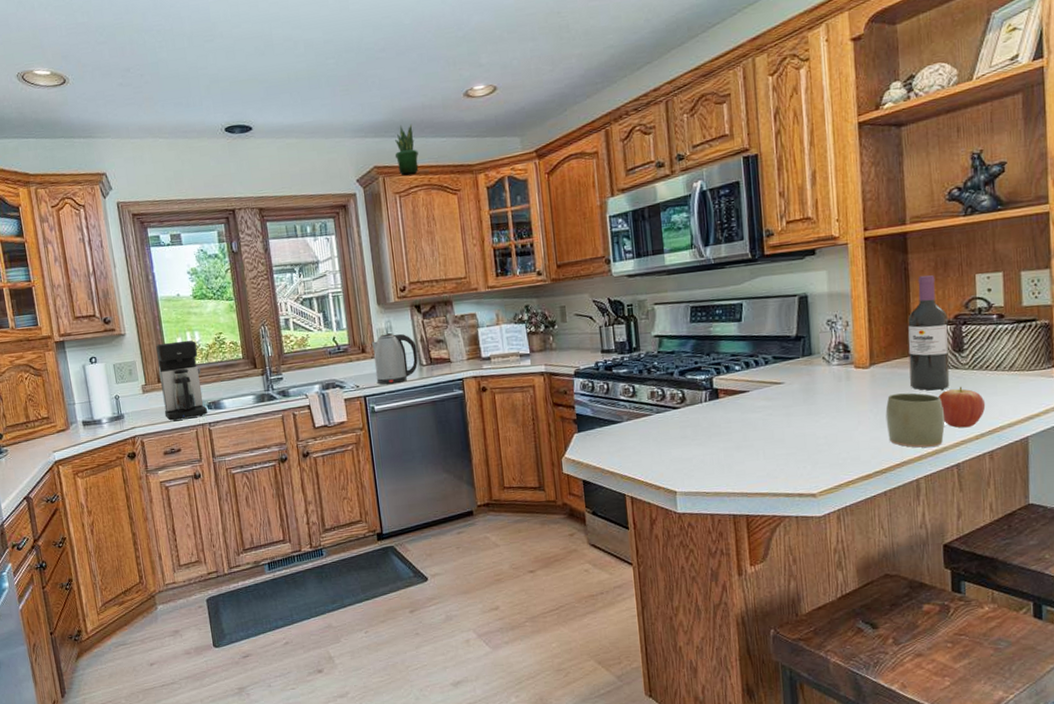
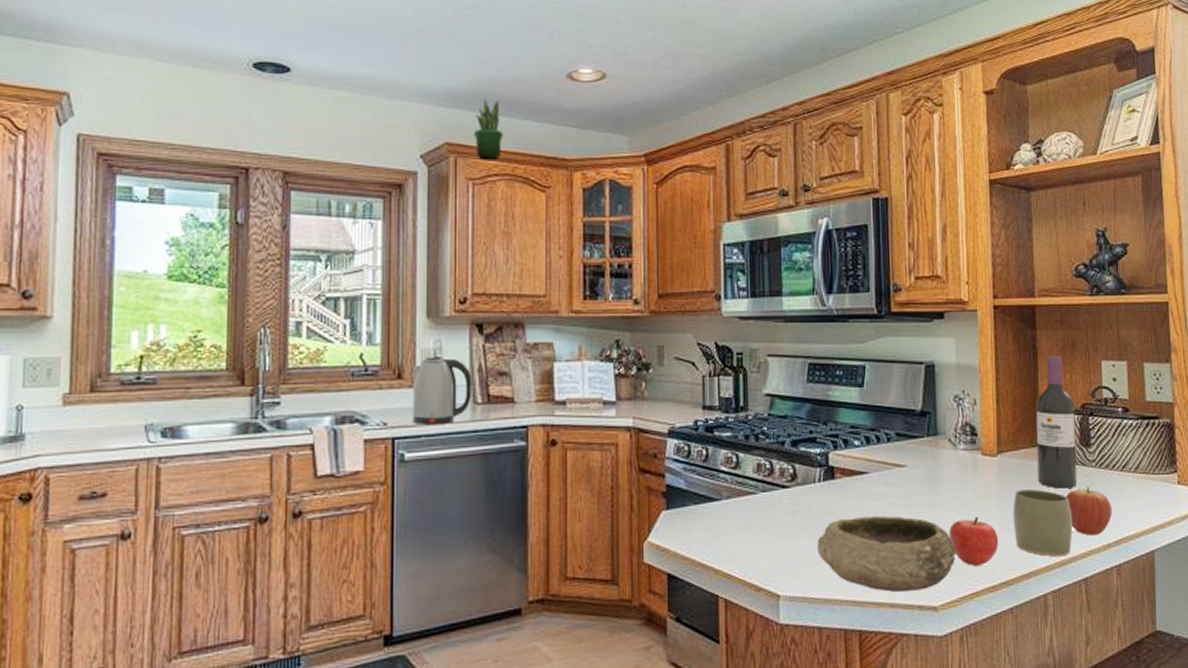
coffee maker: present [156,340,208,422] -> none [91,335,161,451]
bowl: none [706,424,832,484] -> present [817,516,956,593]
fruit: none [824,419,873,460] -> present [948,516,999,567]

